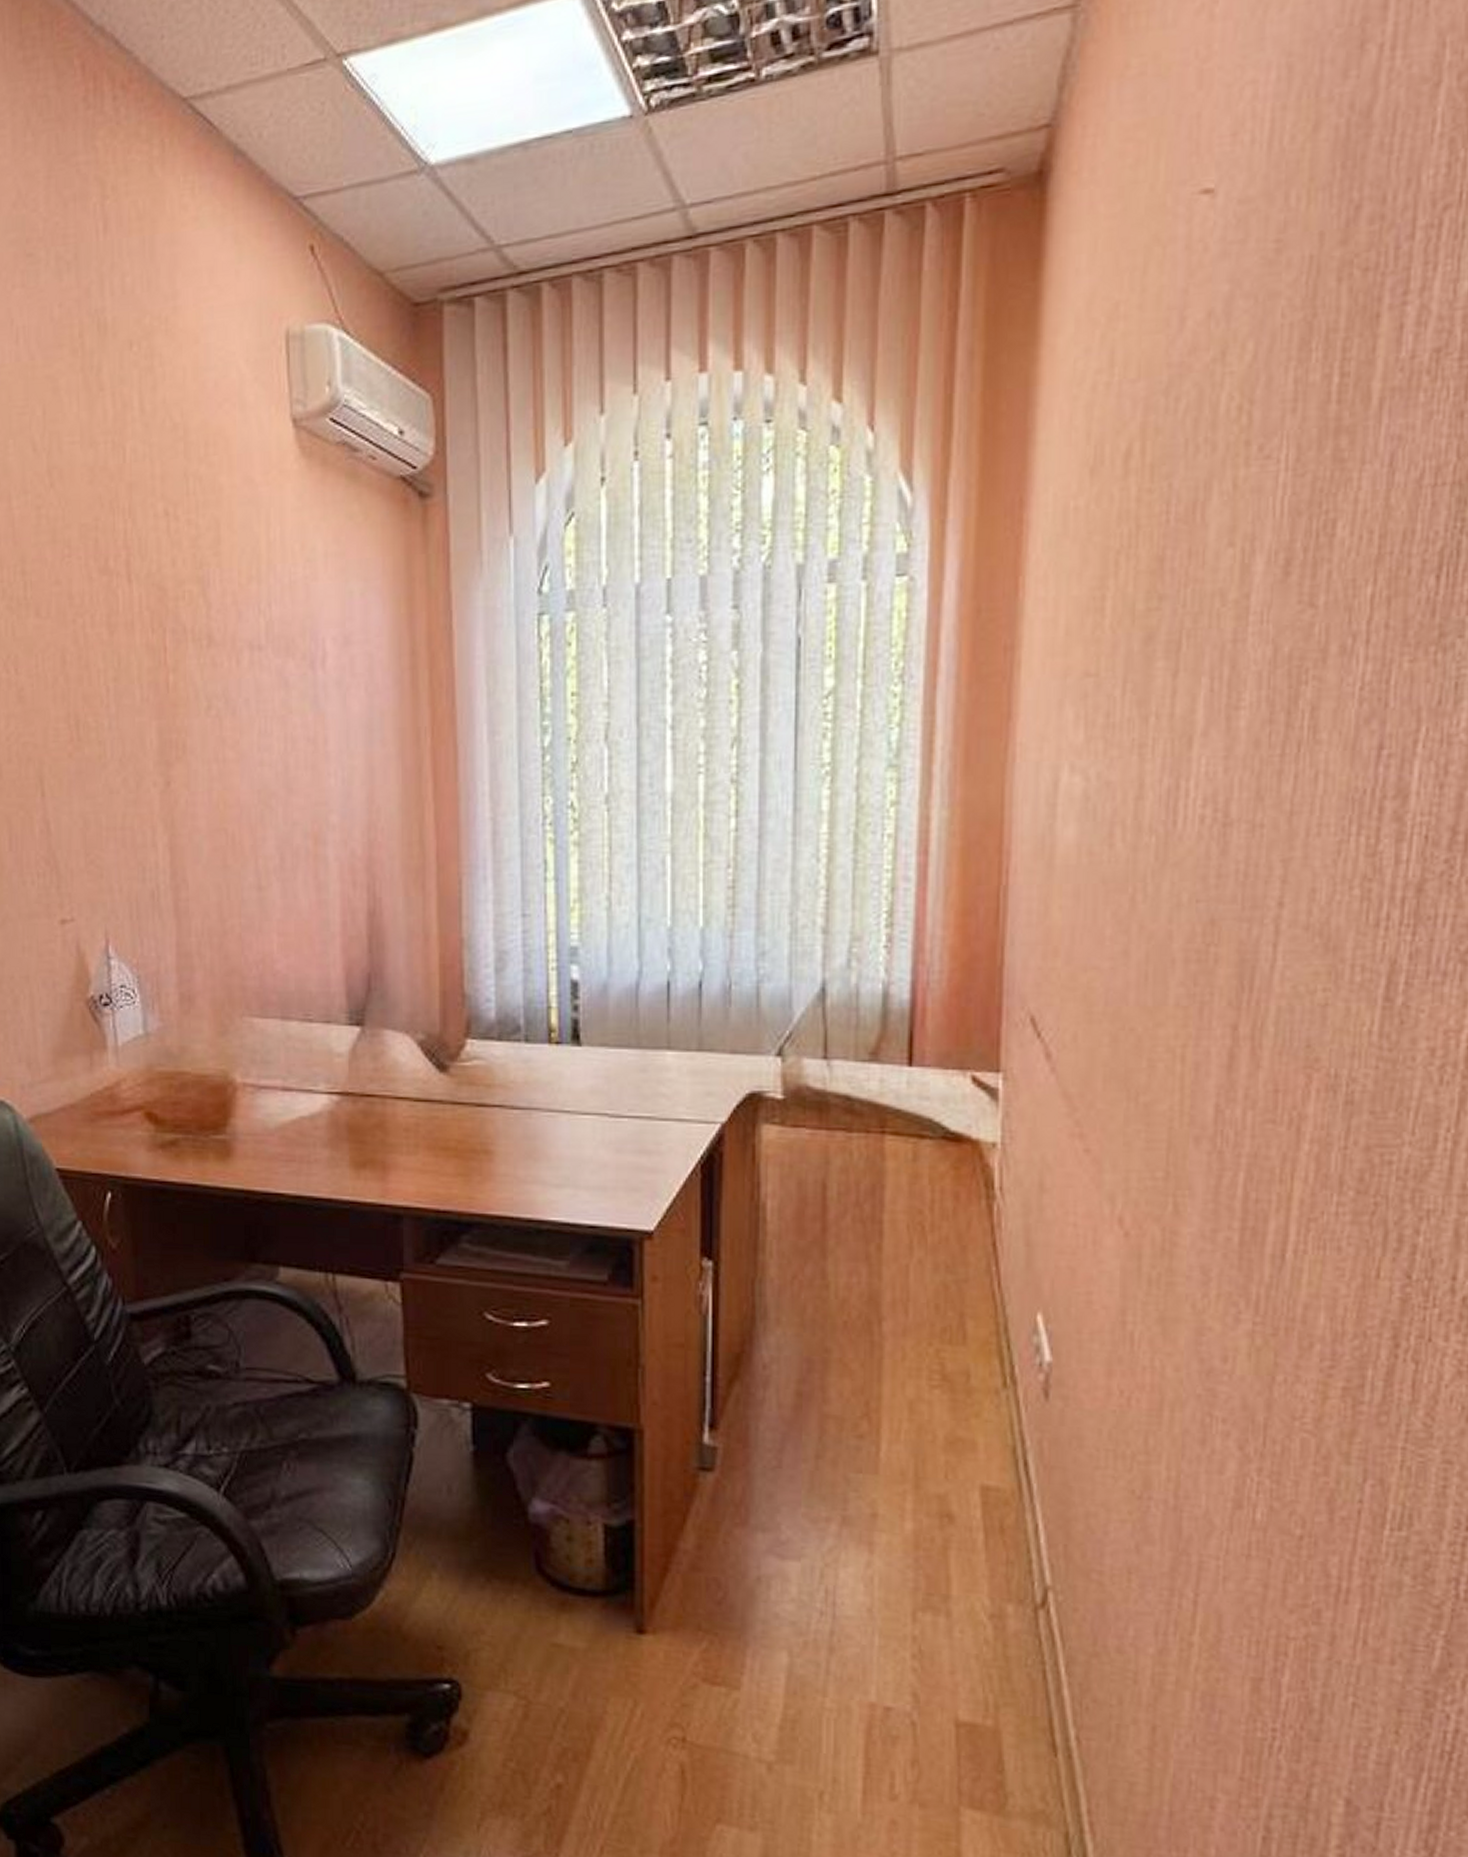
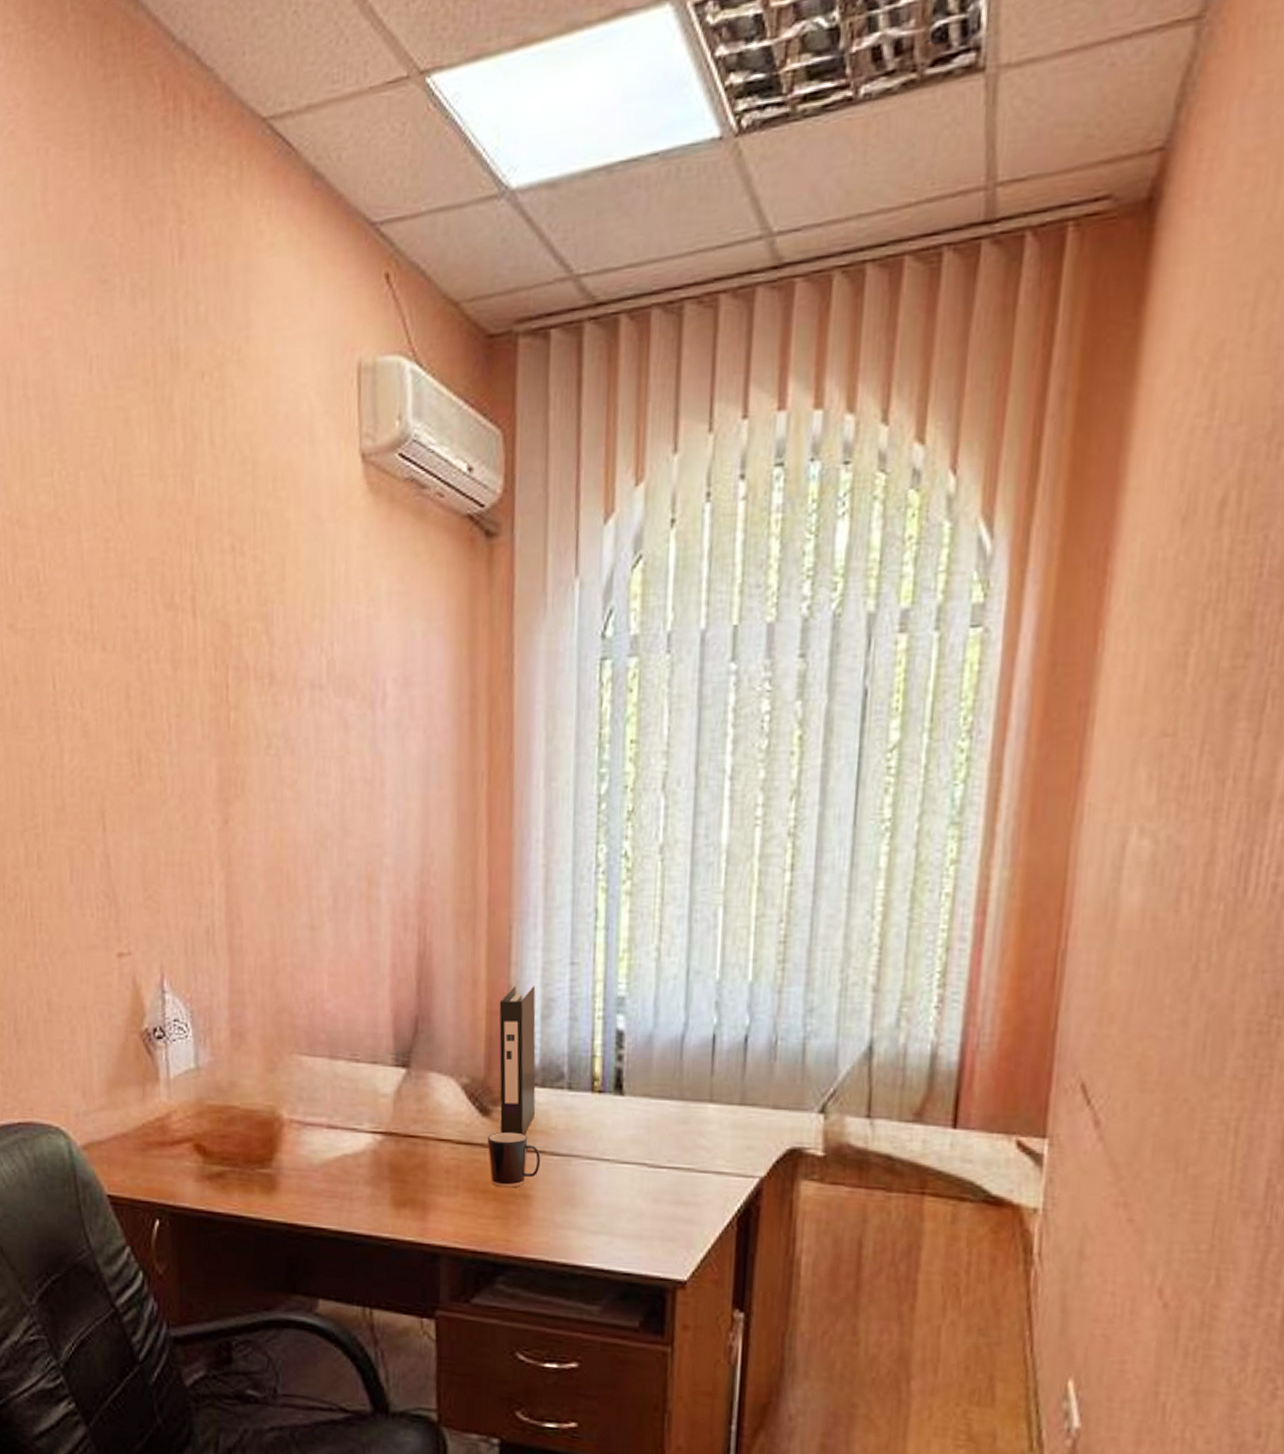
mug: none [445,1087,501,1144] -> present [487,1131,541,1188]
binder: none [452,939,492,1090] -> present [499,986,536,1135]

